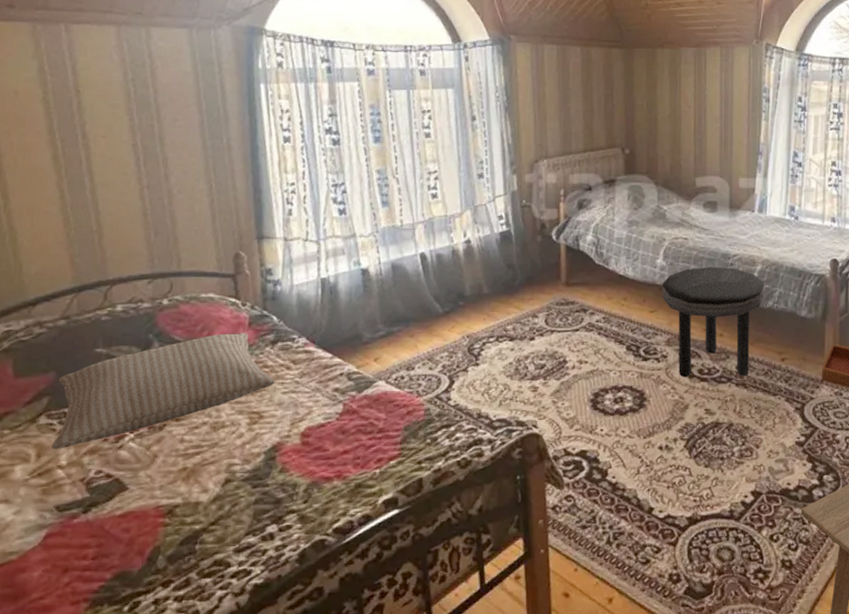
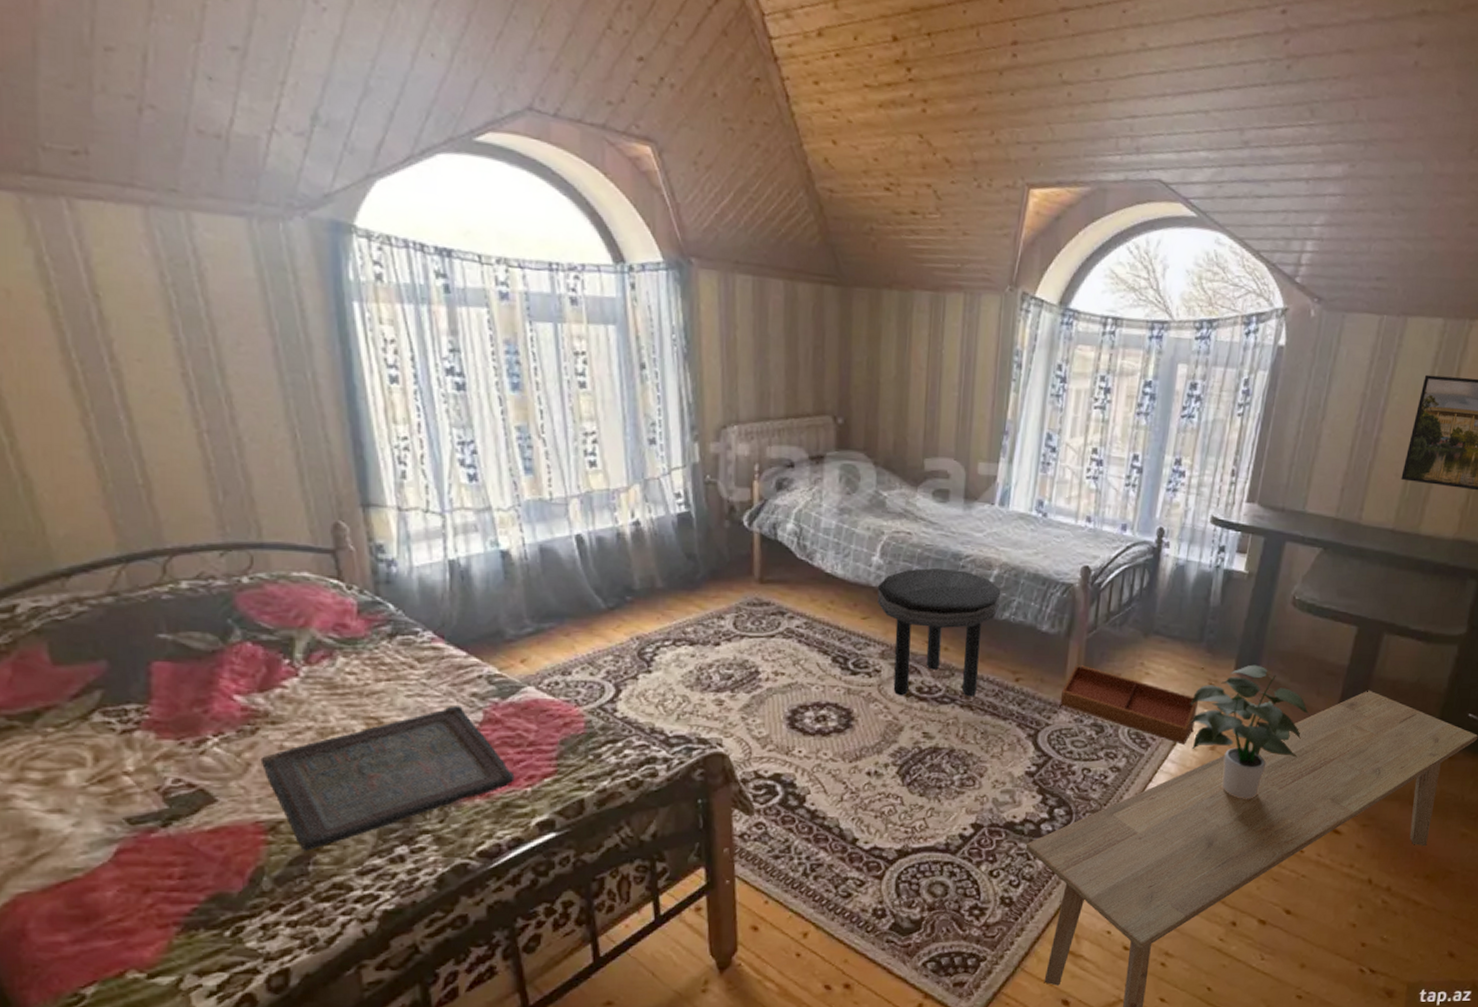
pillow: present [51,333,275,450] -> none [111,622,396,753]
serving tray: none [165,400,366,532] -> present [260,706,515,851]

